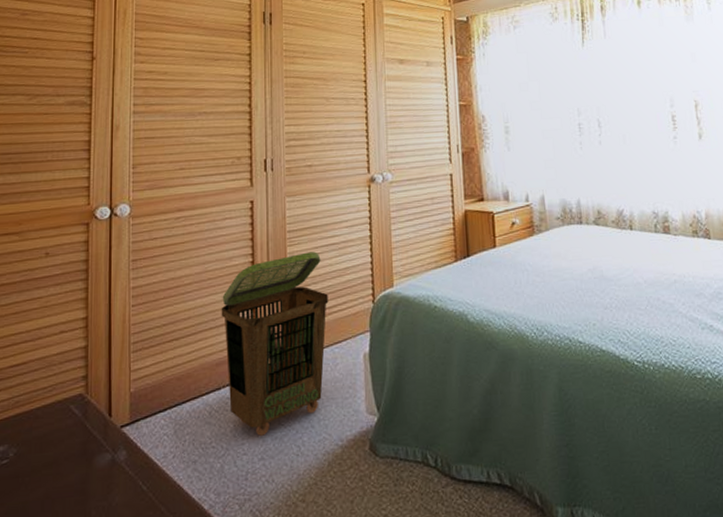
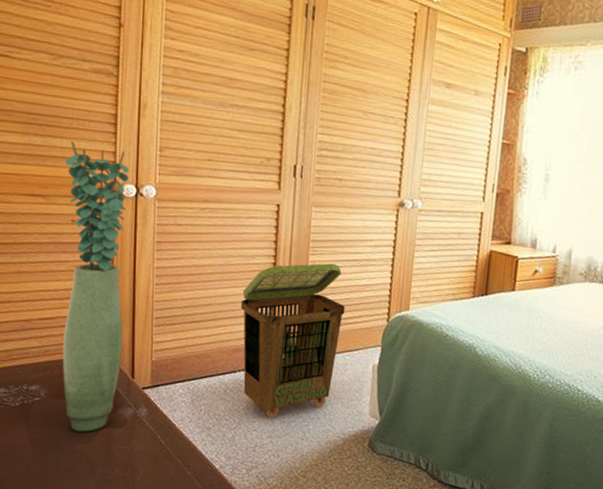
vase: none [33,174,103,494] -> present [62,141,129,433]

